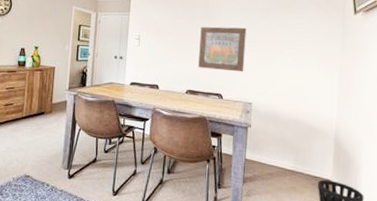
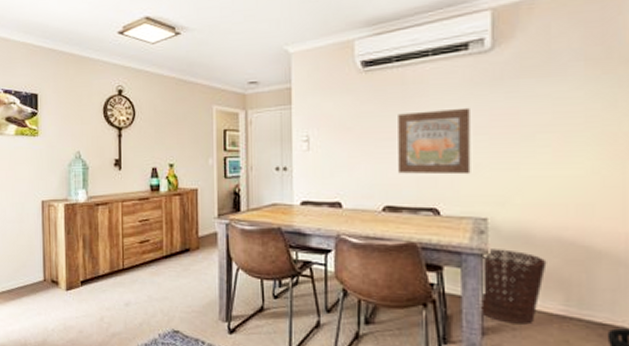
basket: none [243,124,286,176] -> present [480,249,547,325]

